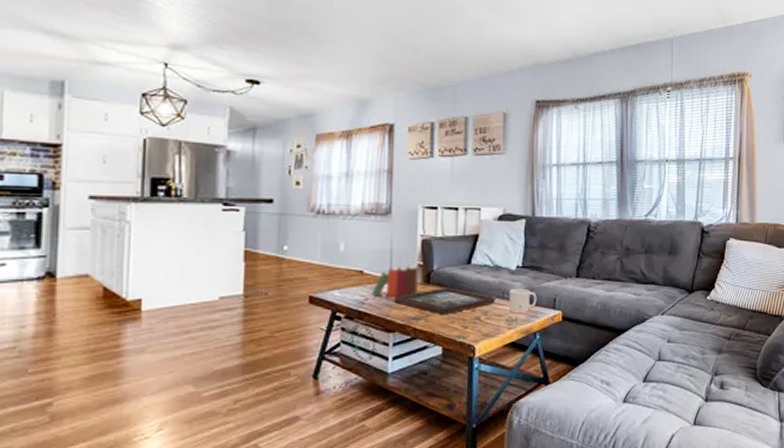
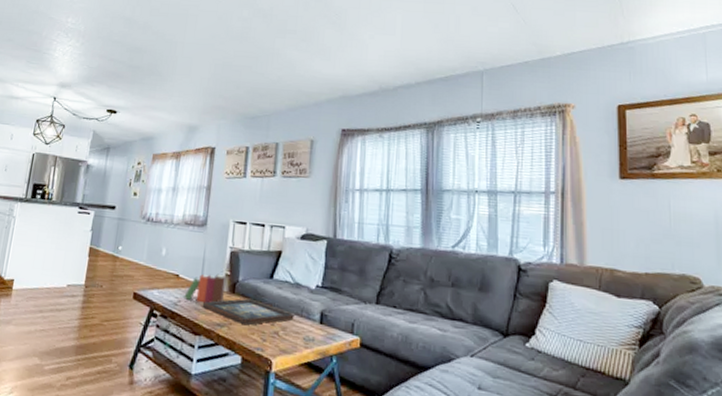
mug: present [508,288,537,314] -> none [306,307,335,335]

